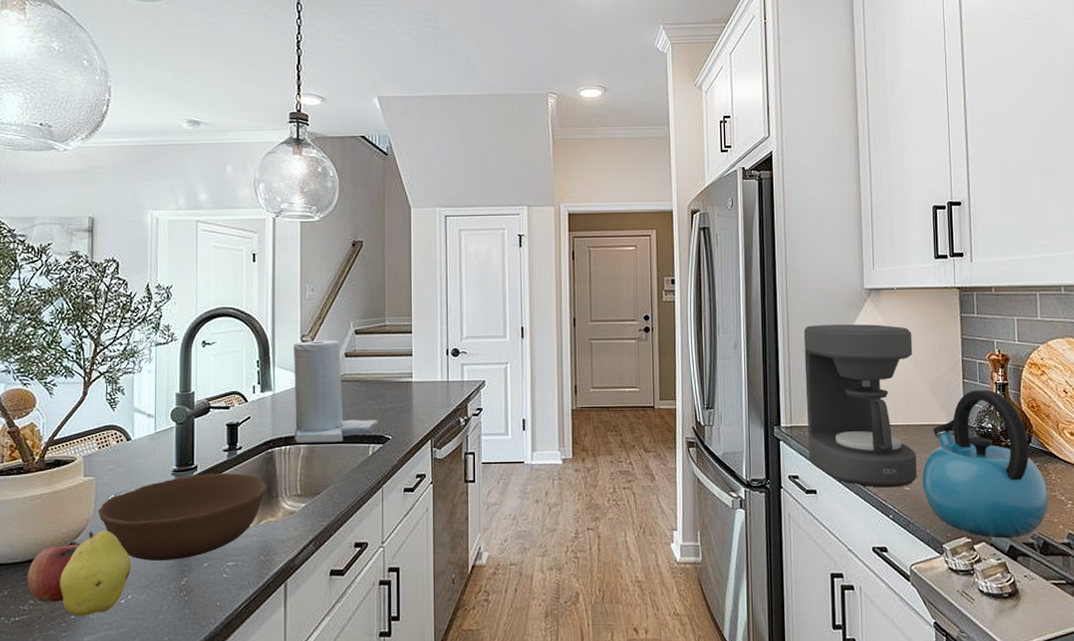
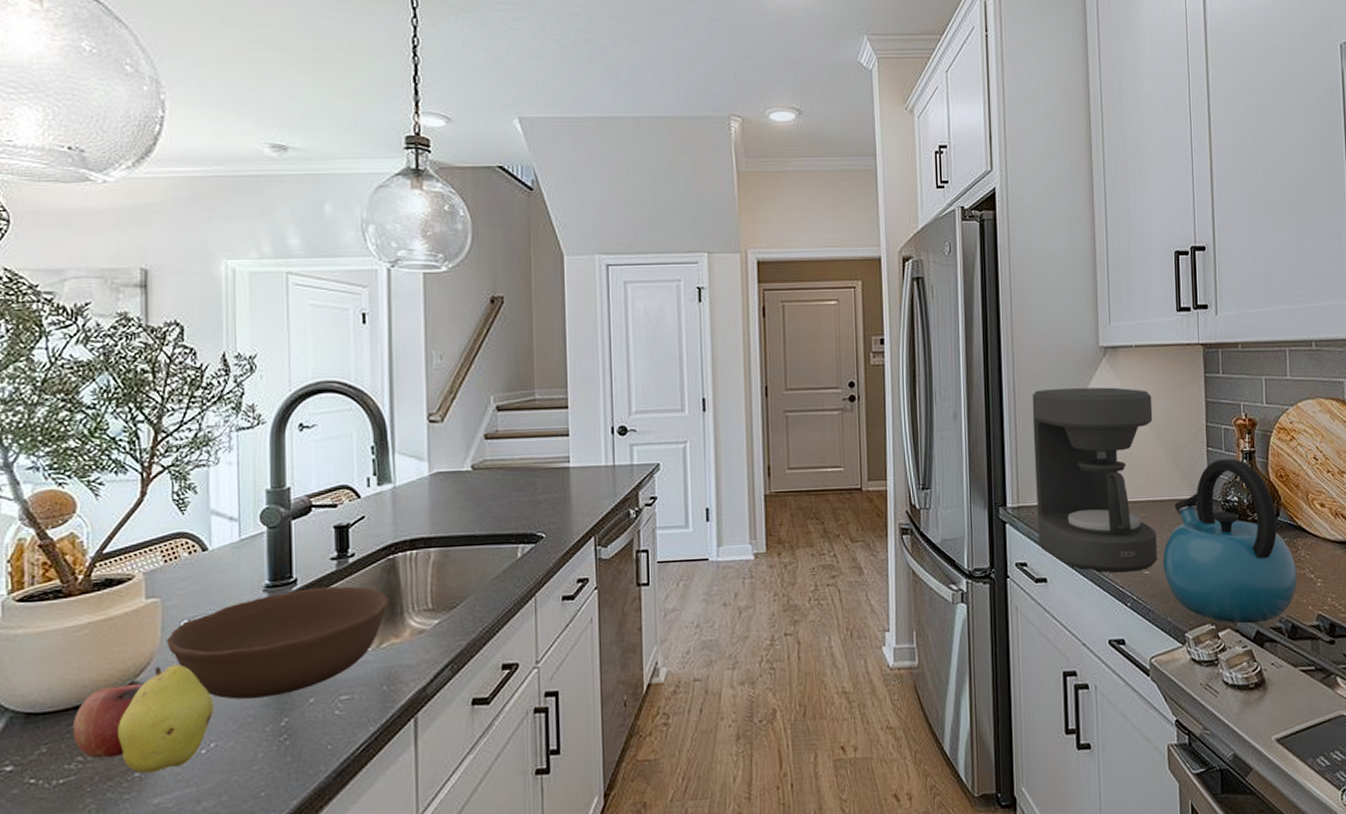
paper towel: present [293,340,379,443] -> none [417,419,529,547]

